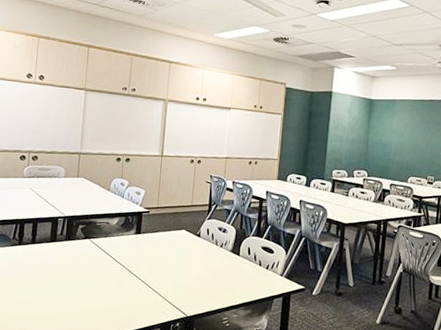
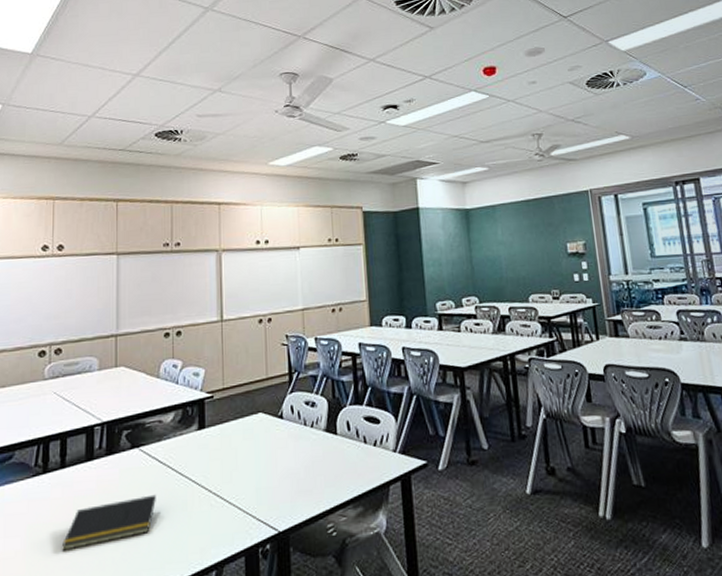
notepad: none [29,274,100,301] -> present [62,494,156,551]

